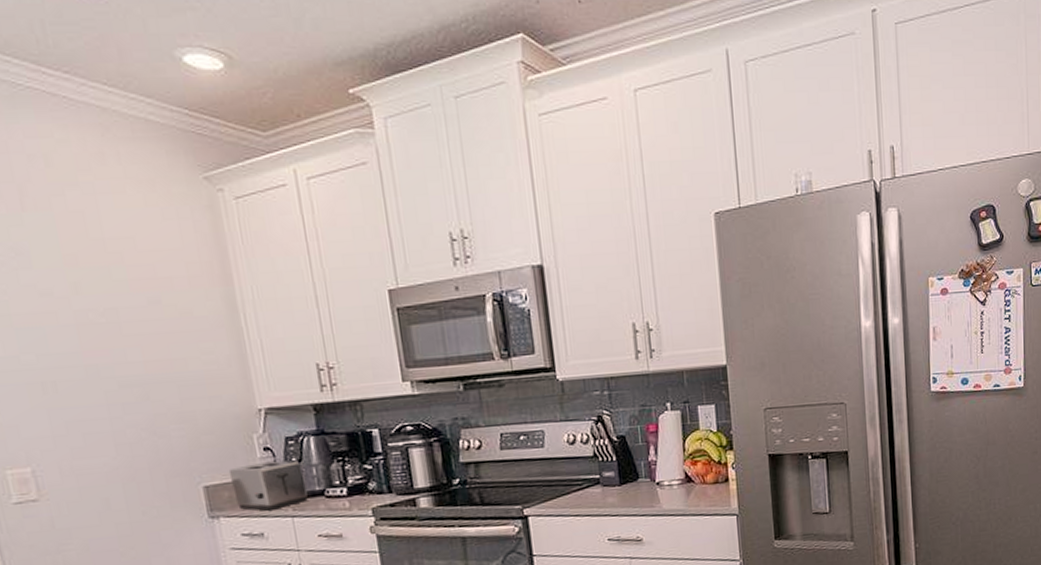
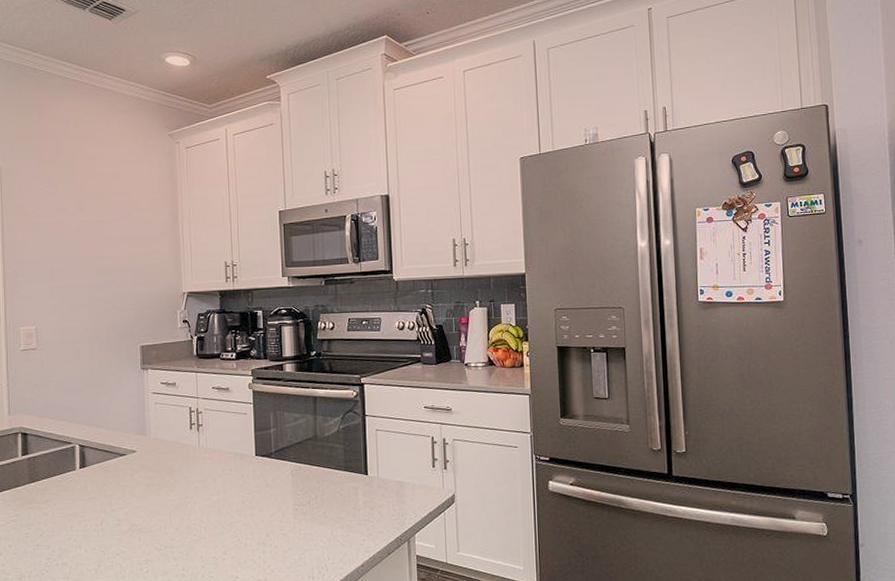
toaster: present [228,460,308,511] -> none [158,330,208,367]

